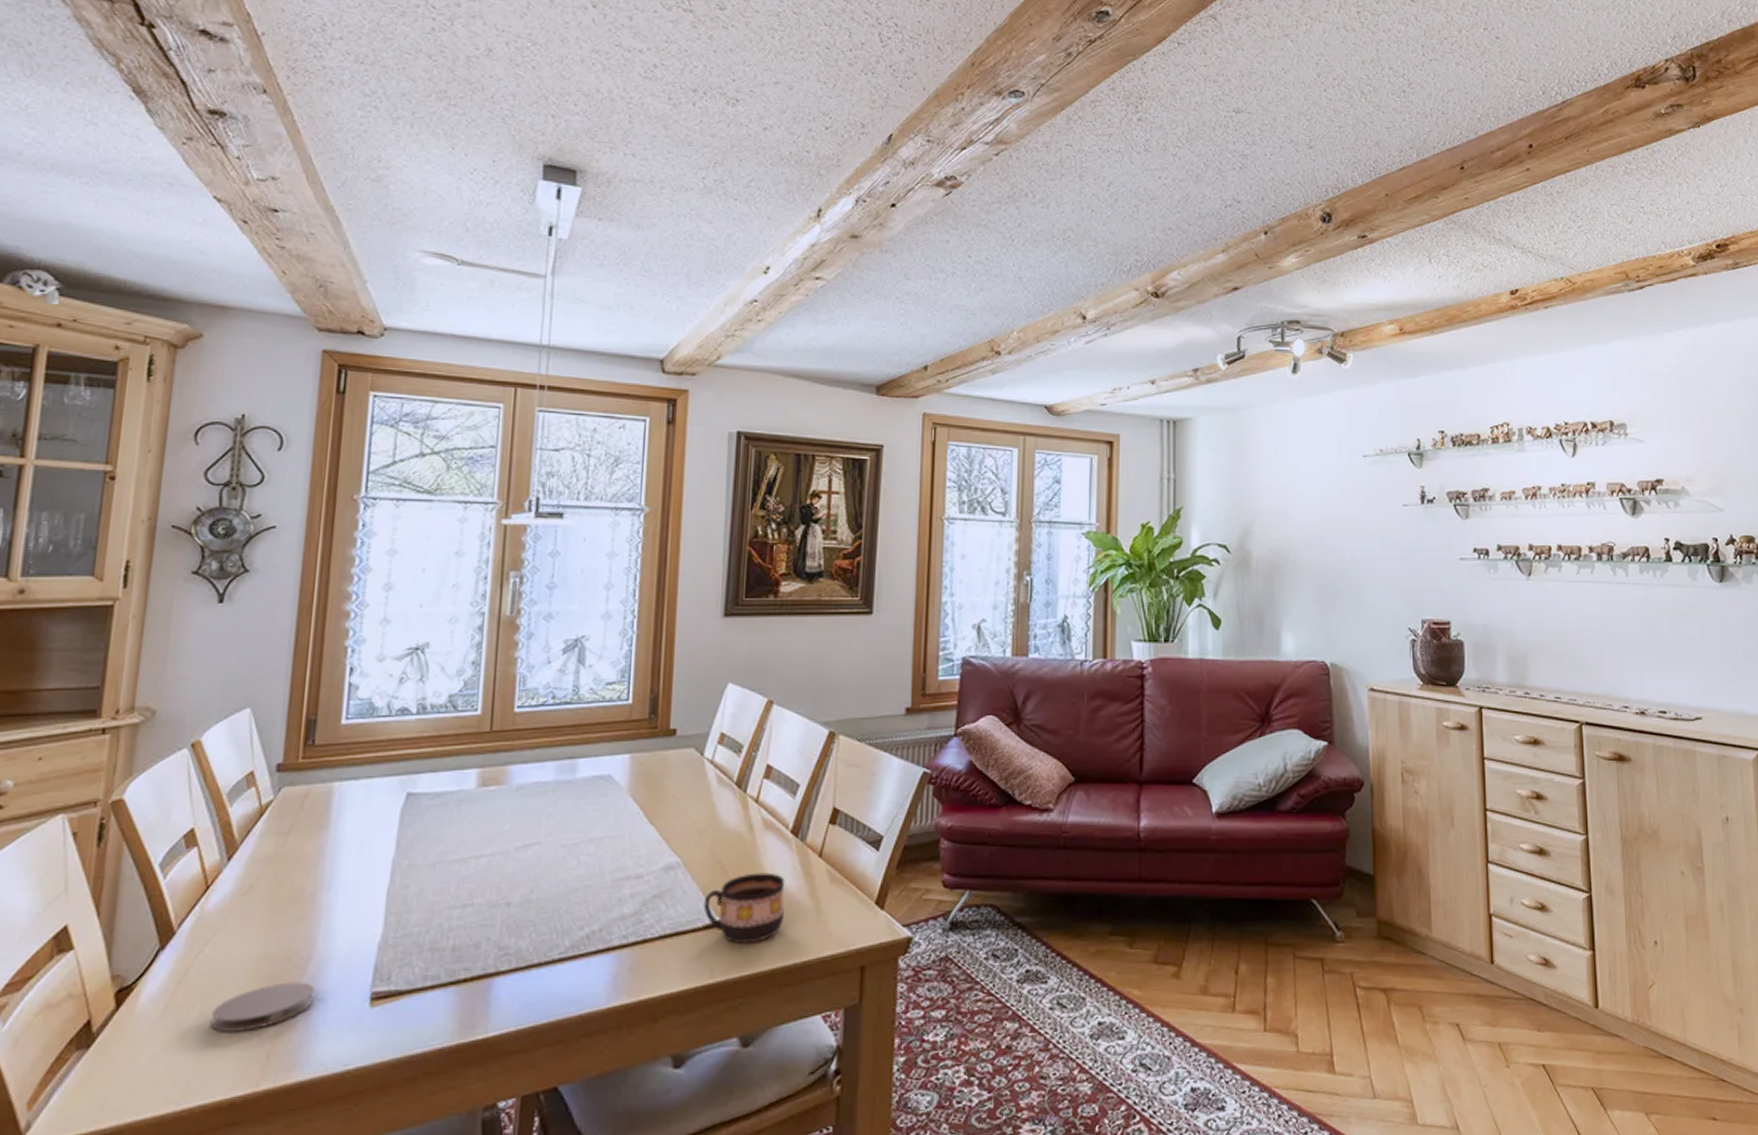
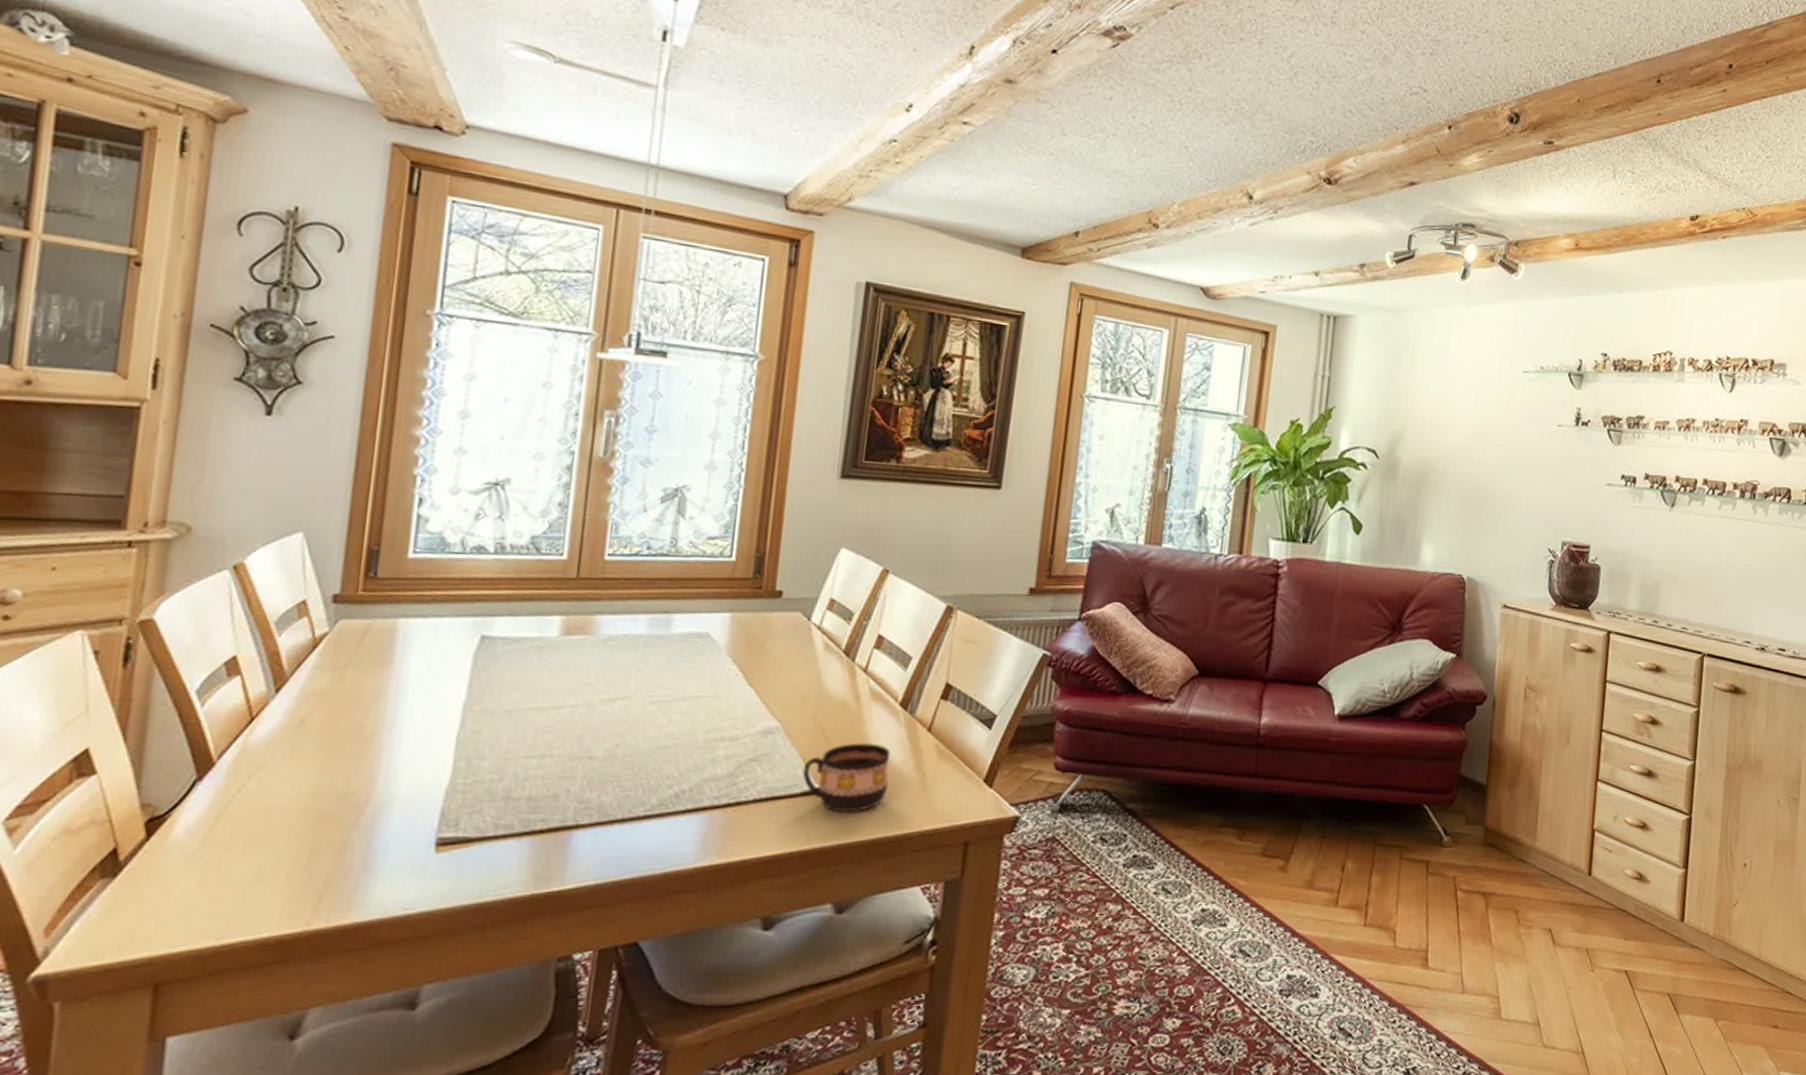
coaster: present [210,981,315,1032] -> none [255,822,373,869]

